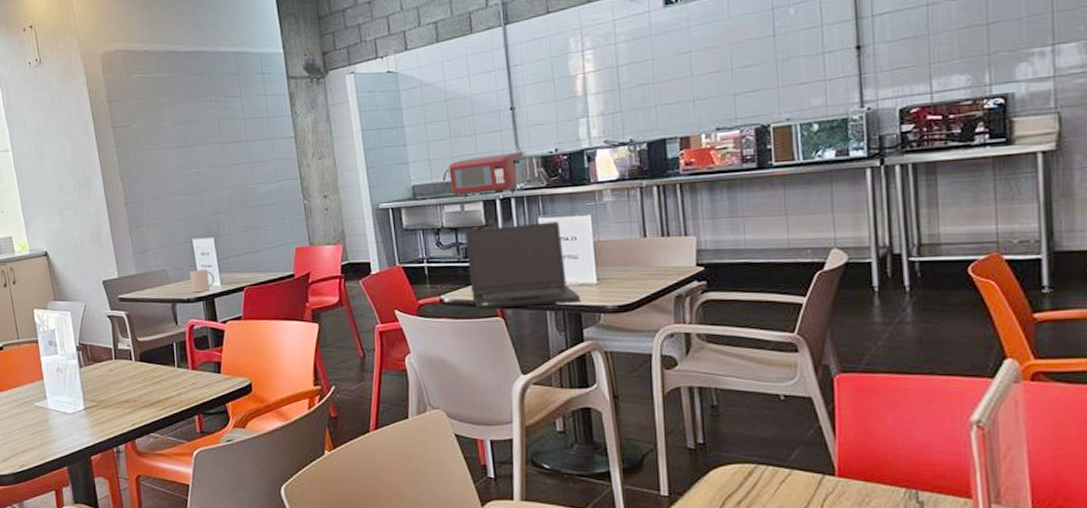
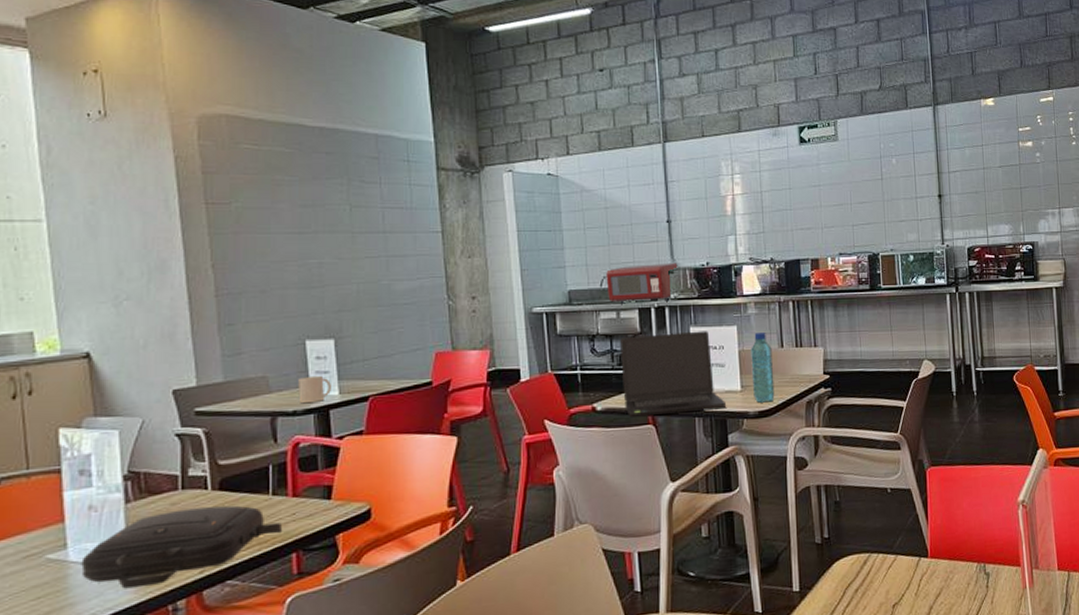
laptop bag: none [56,374,187,433] -> present [81,505,283,589]
water bottle: none [607,220,637,297] -> present [751,331,775,403]

